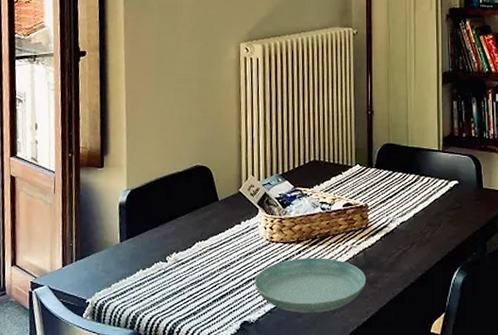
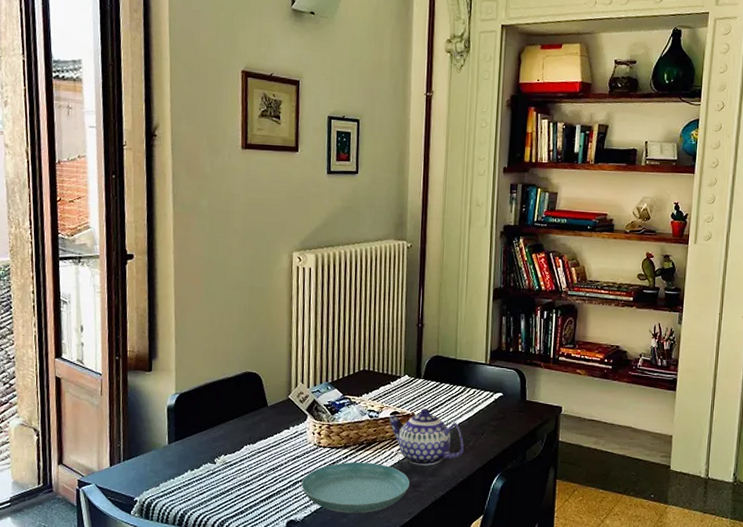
teapot: none [342,198,422,260] -> present [389,408,465,466]

